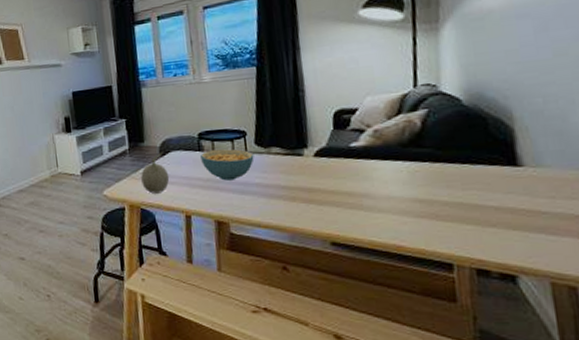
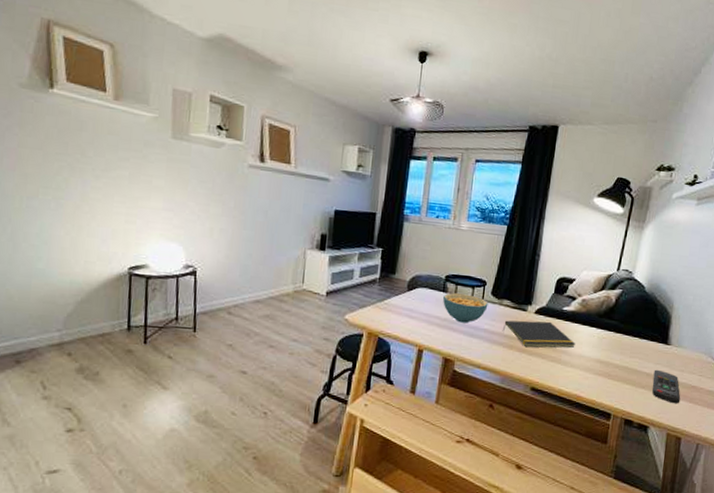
fruit: present [141,152,170,194] -> none [384,286,412,326]
notepad: none [277,162,378,197] -> present [502,320,576,348]
remote control: none [505,200,562,243] -> present [652,369,681,404]

